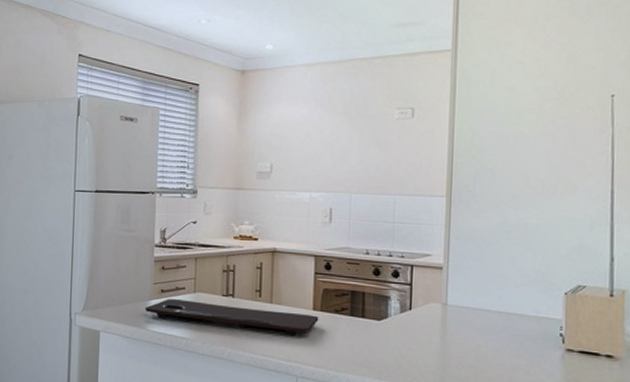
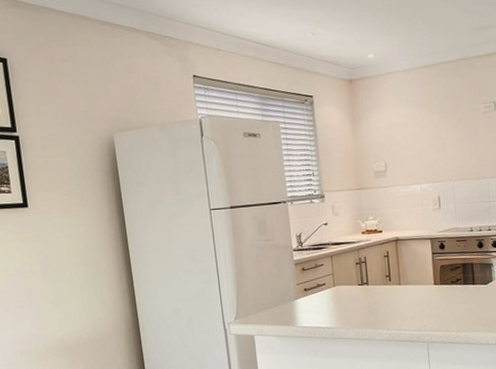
cutting board: present [145,299,319,337] -> none [292,289,440,314]

